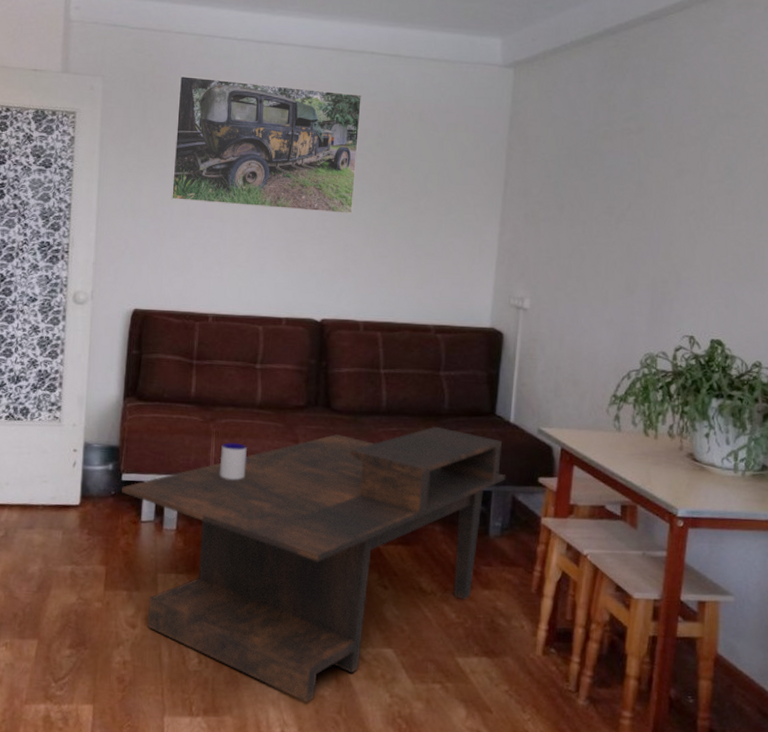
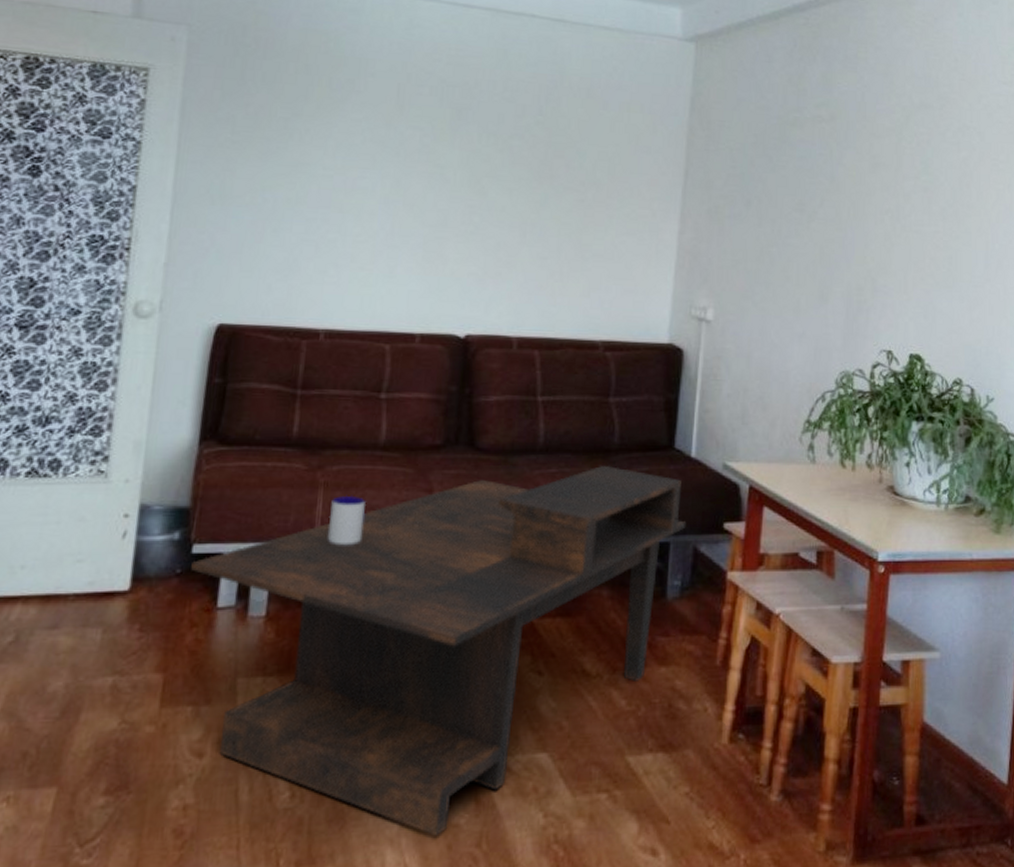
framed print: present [171,75,362,215] -> none [274,29,520,207]

